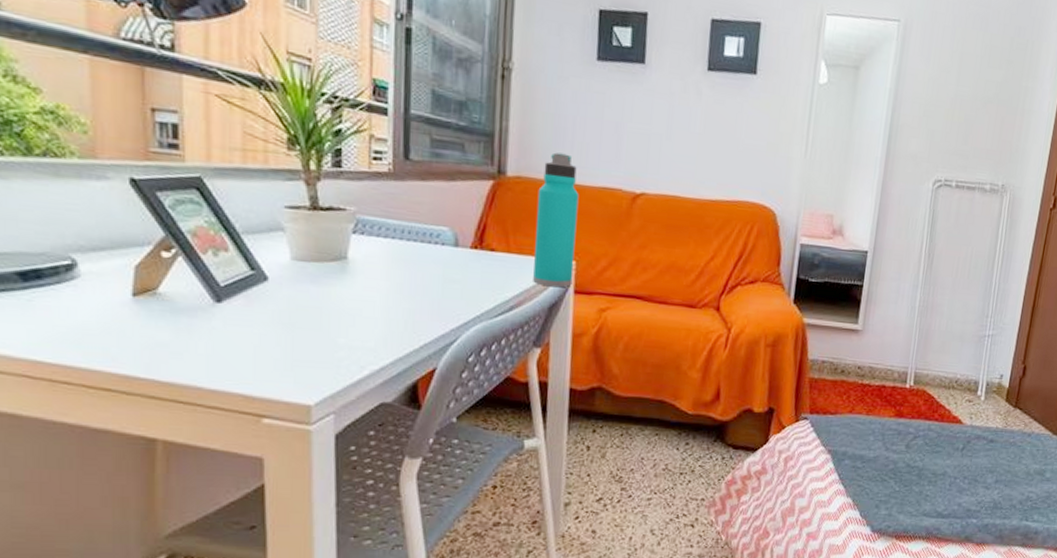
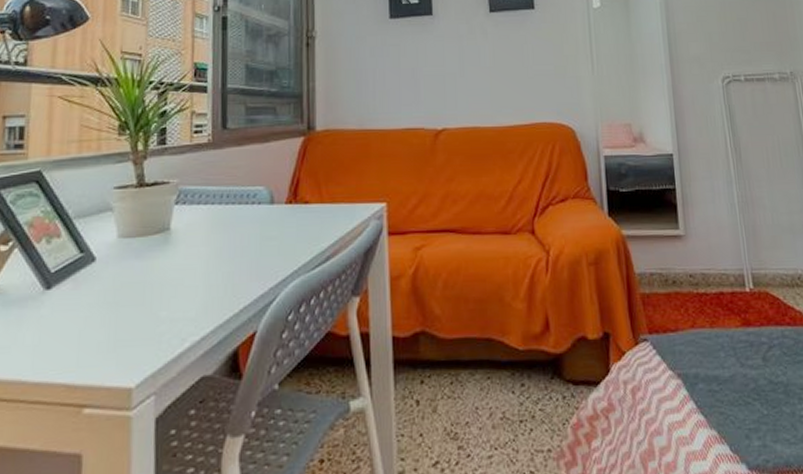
water bottle: present [533,152,579,288] -> none [346,103,385,232]

